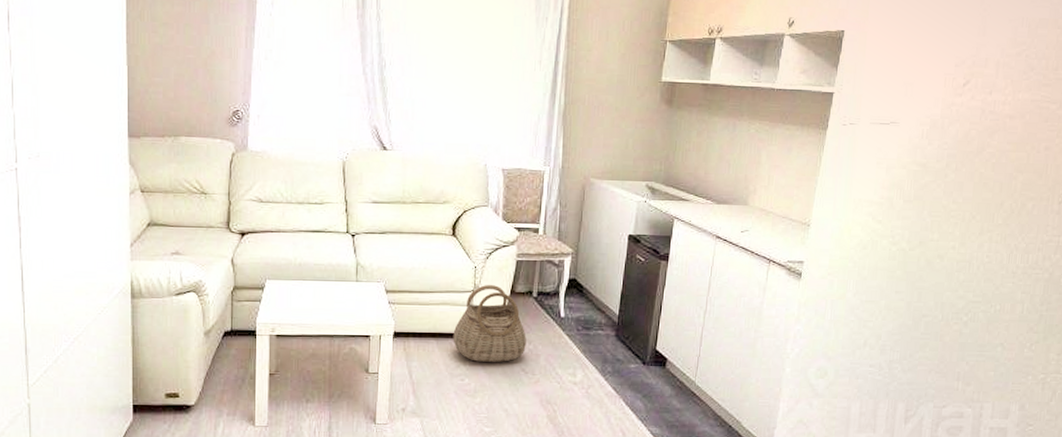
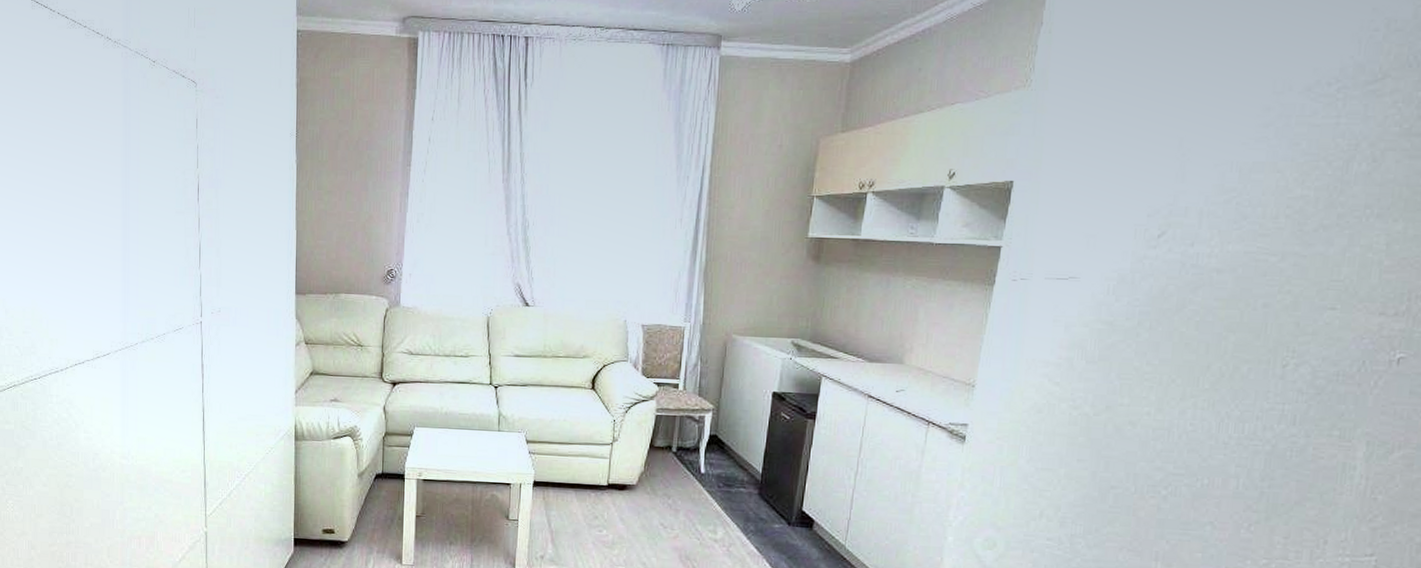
basket: present [453,285,526,362] -> none [591,438,665,516]

